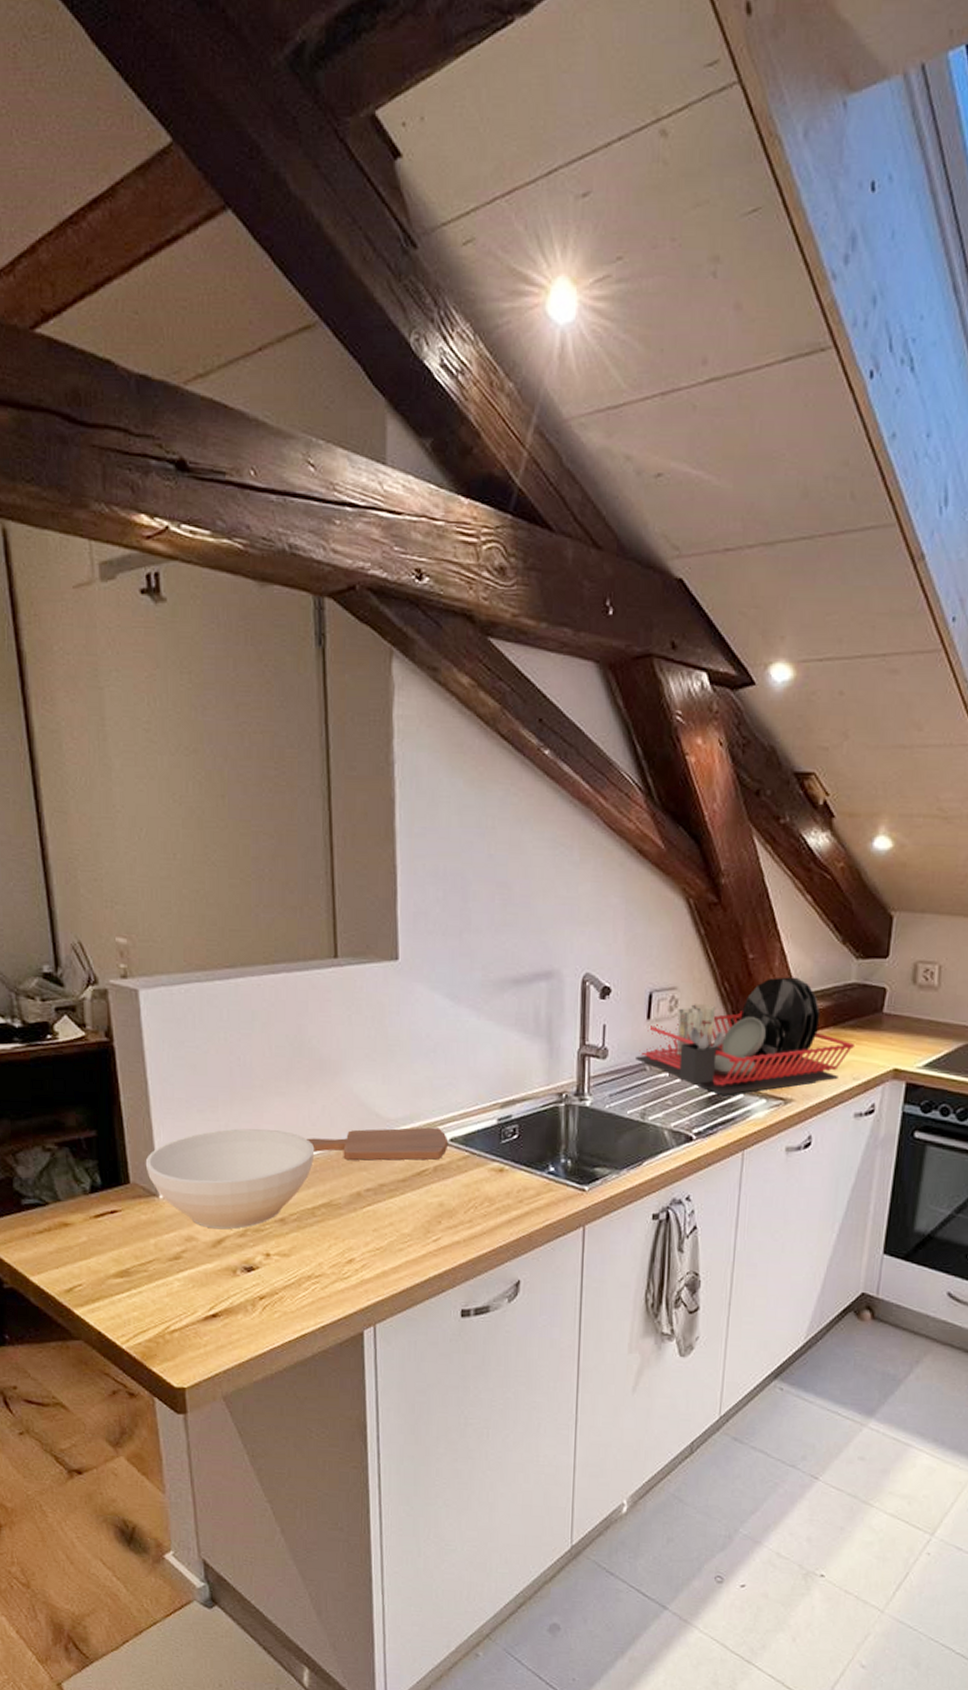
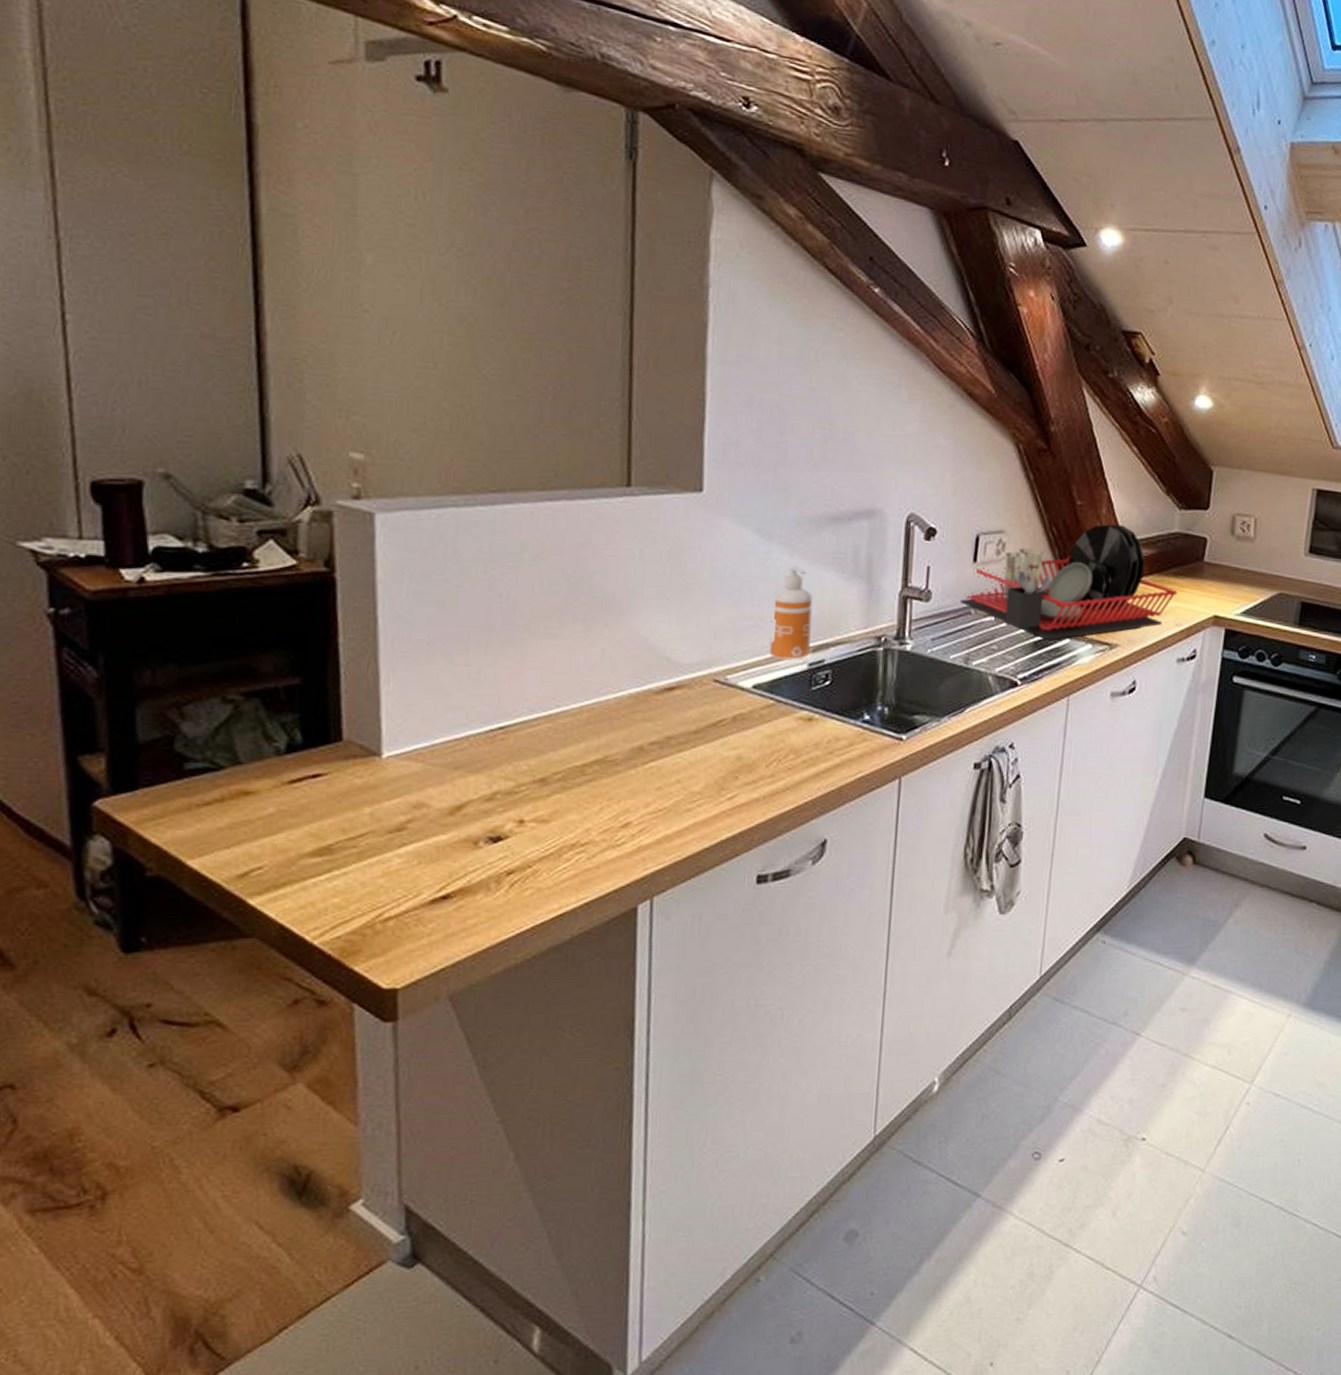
bowl: present [145,1128,315,1230] -> none [365,674,590,793]
cutting board: present [307,1127,447,1161] -> none [580,673,750,710]
soap dispenser: none [462,1028,499,1116] -> present [769,566,813,661]

